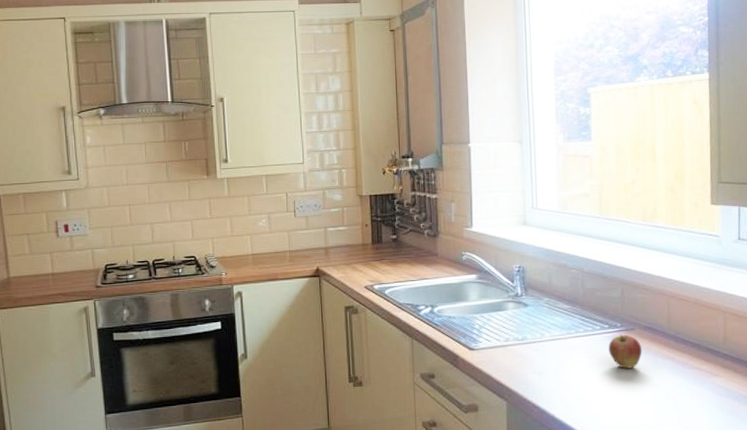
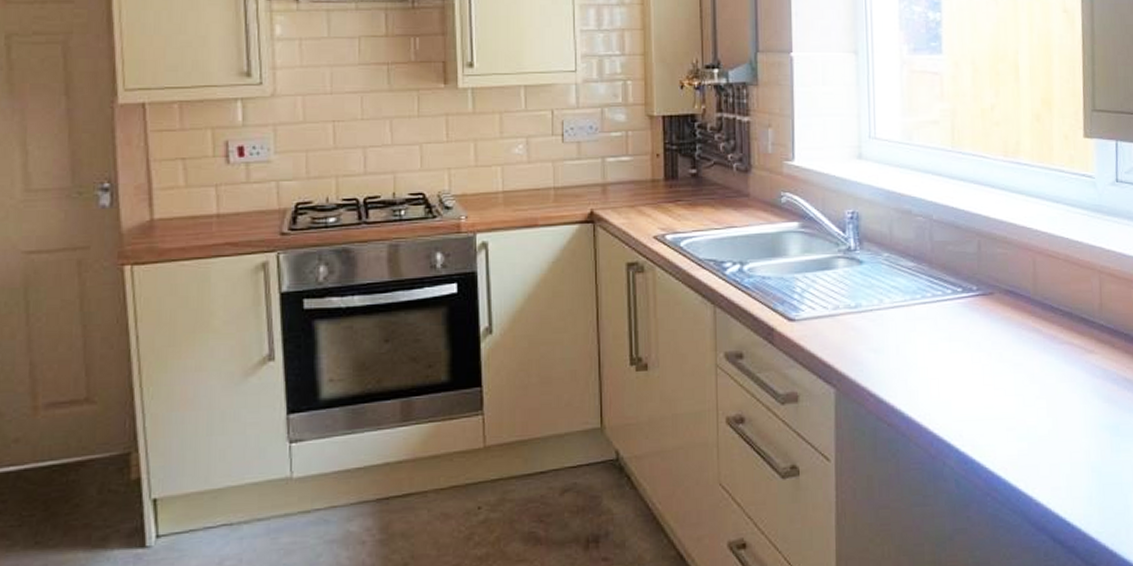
fruit: present [608,334,643,369] -> none [961,300,1003,344]

